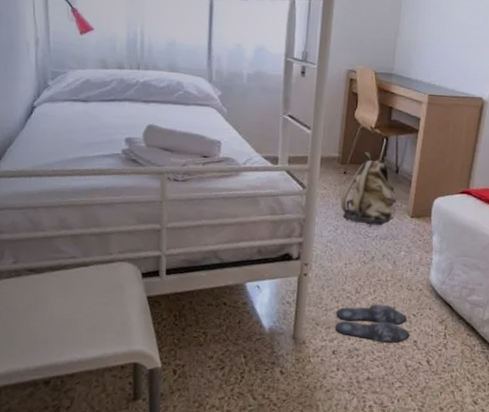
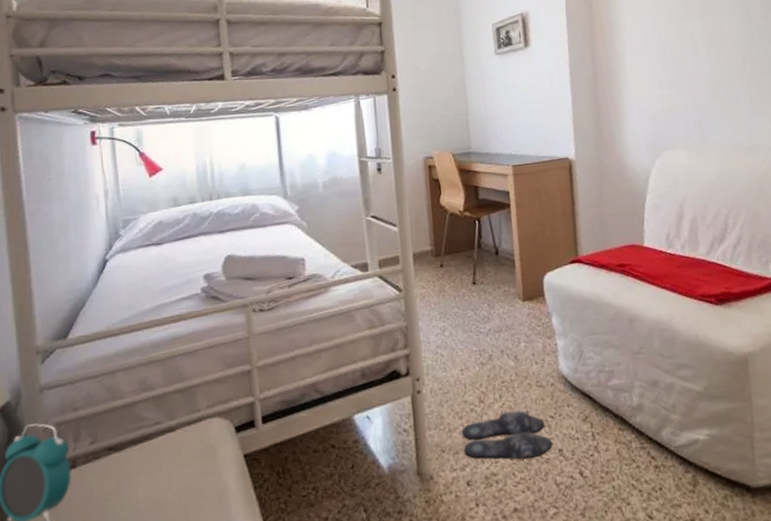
backpack: present [341,152,396,227] -> none [442,239,505,321]

